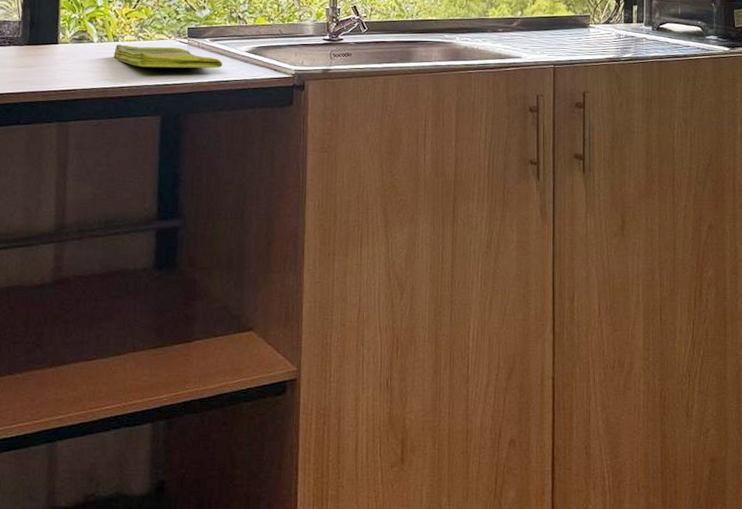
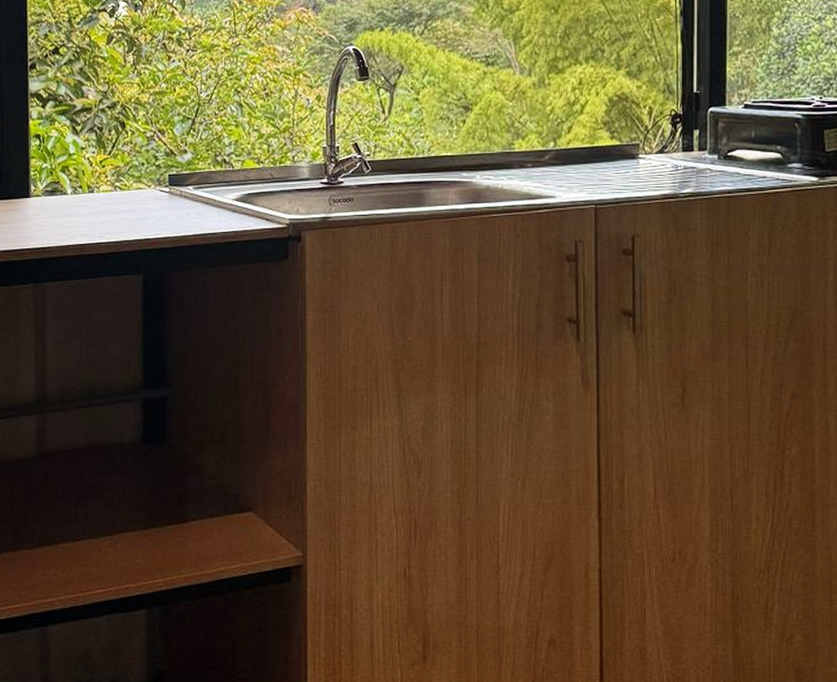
dish towel: present [114,44,223,68] -> none [89,196,208,221]

